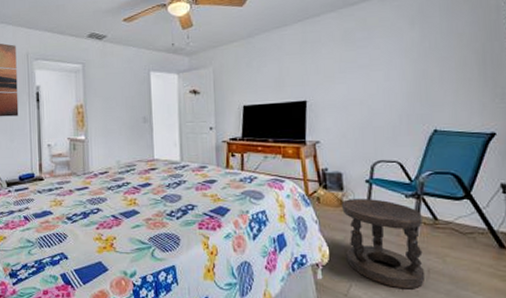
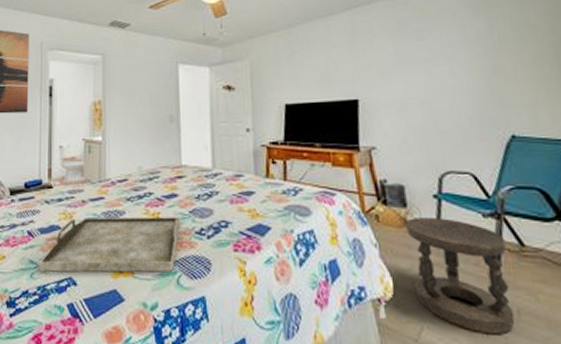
serving tray: none [35,202,154,249] -> present [39,217,180,272]

